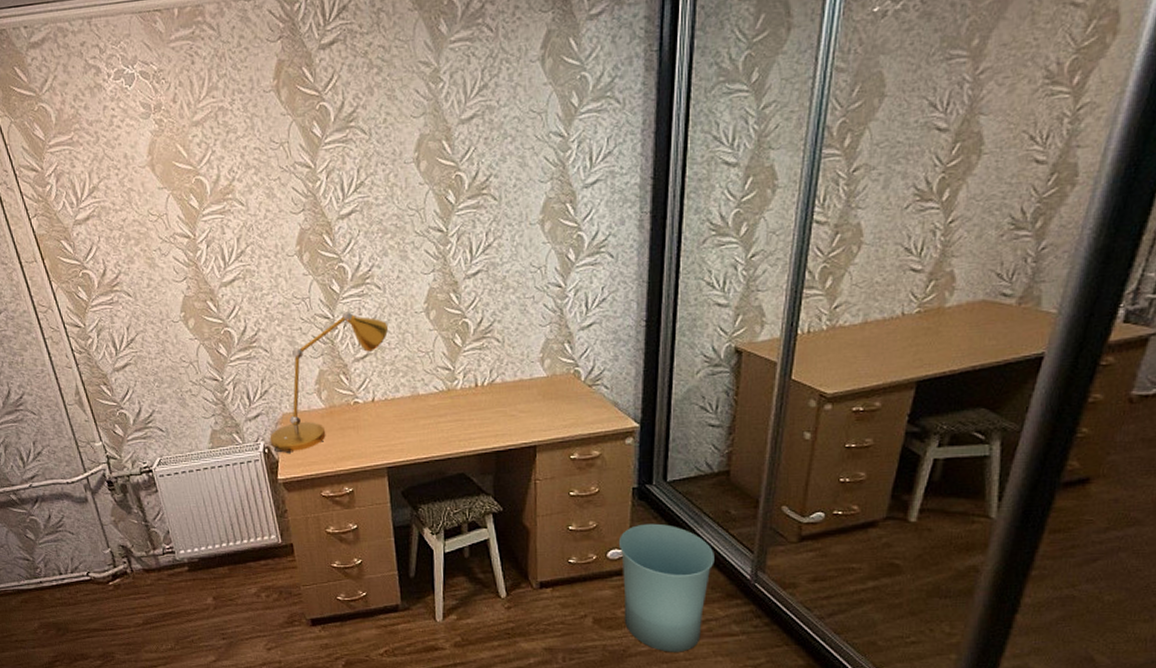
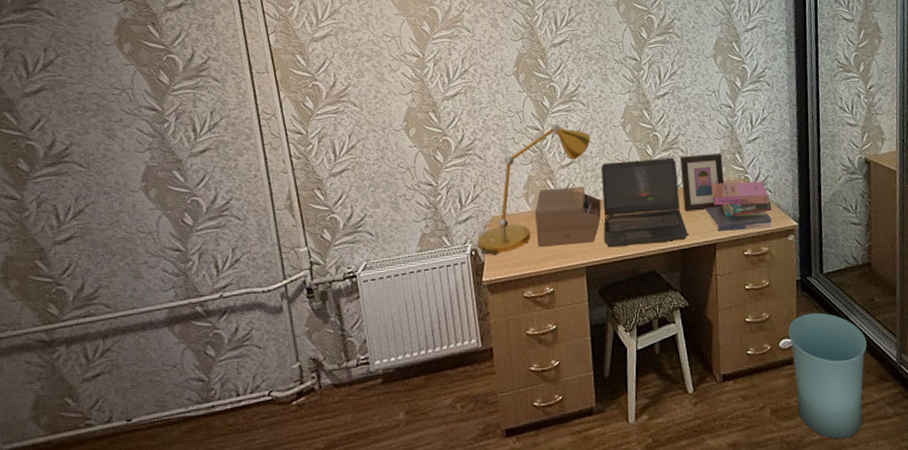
sewing box: none [328,381,403,446] -> present [534,185,602,247]
laptop computer: none [401,348,504,447] -> present [600,157,688,247]
picture frame: none [494,342,549,410] -> present [679,152,724,212]
books: none [523,375,607,432] -> present [704,181,772,231]

